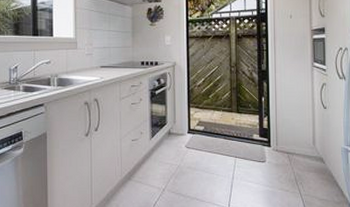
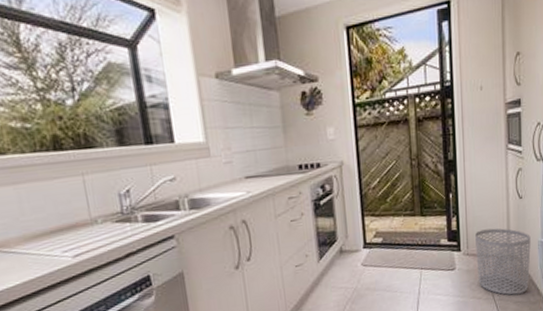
waste bin: none [284,131,335,192] -> present [475,228,531,295]

